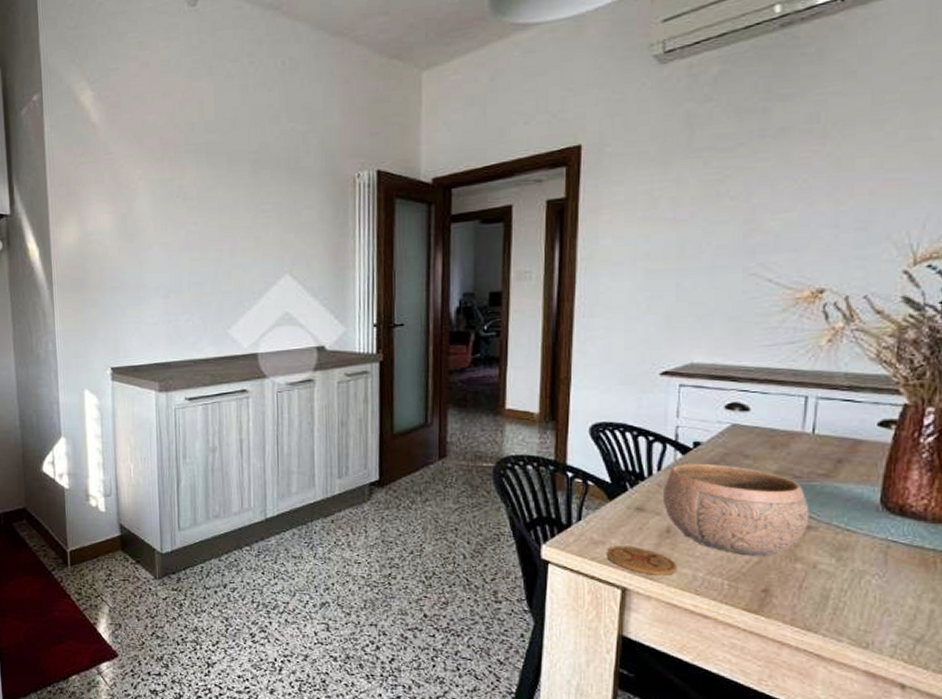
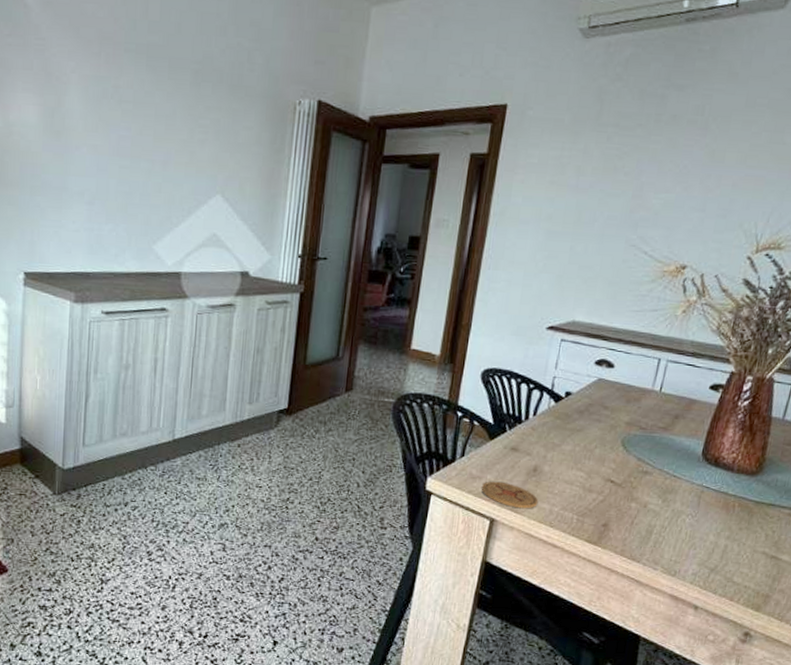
bowl: present [663,463,809,556] -> none [534,410,648,496]

